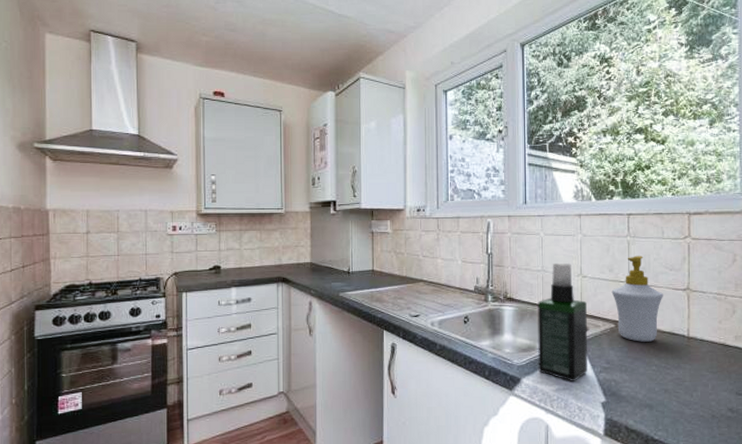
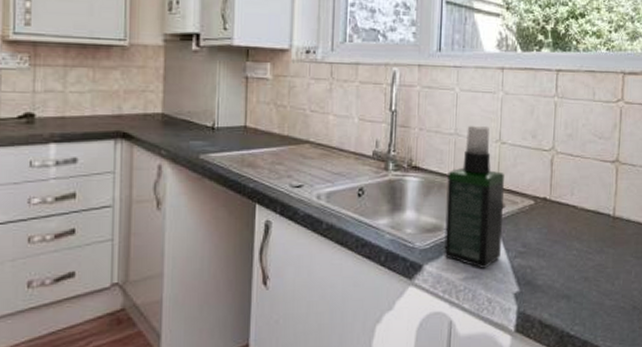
soap bottle: present [611,256,663,342] -> none [533,120,590,222]

